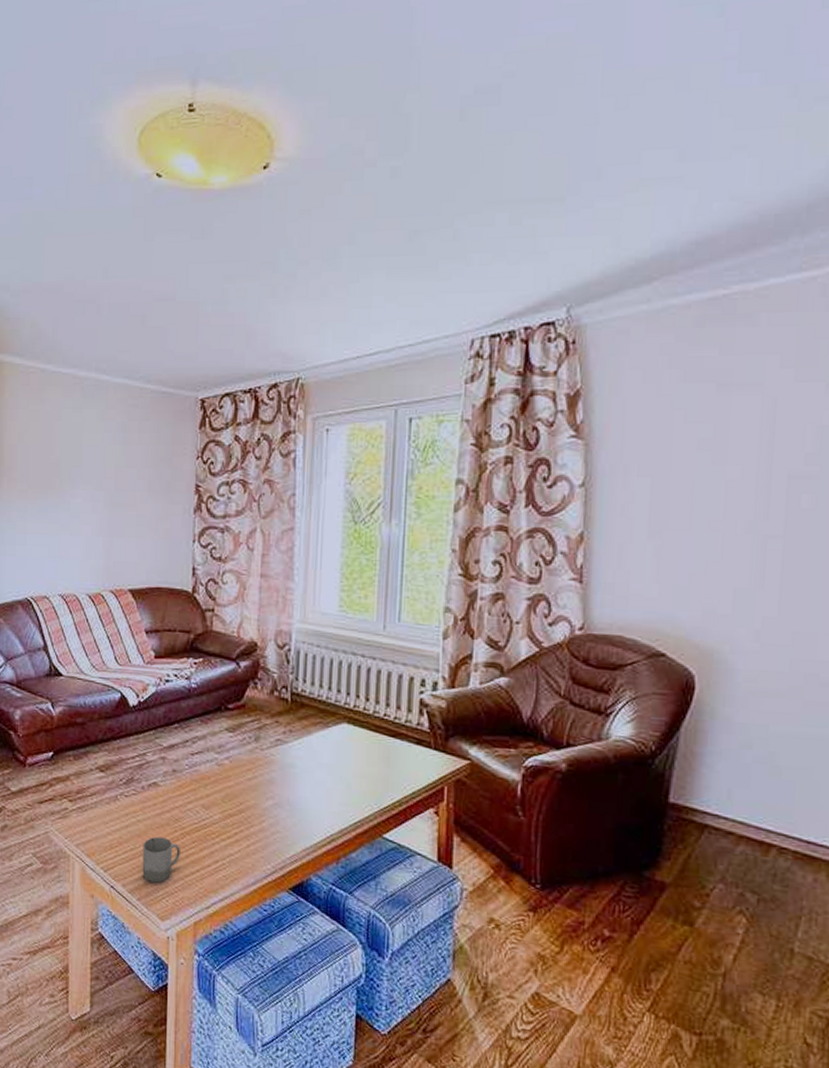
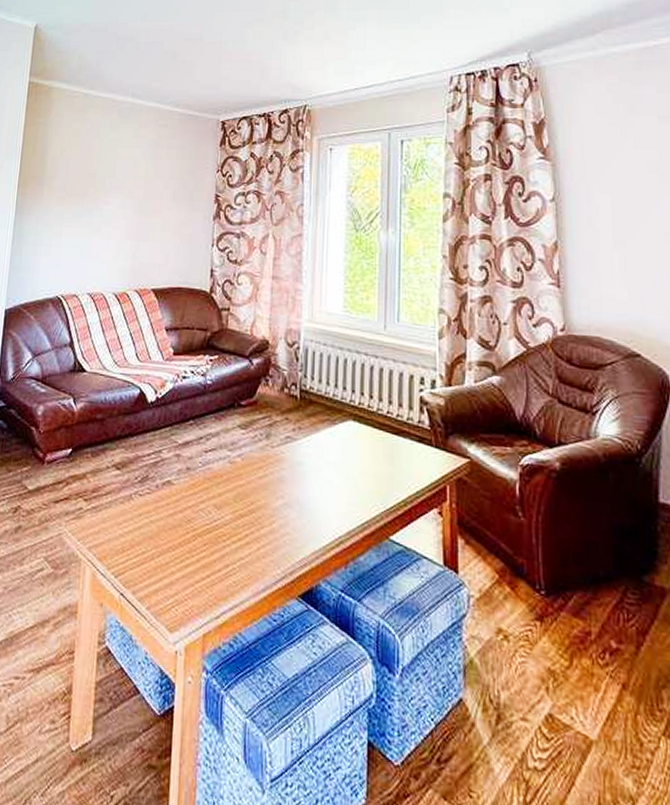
cup: present [142,836,180,883] -> none [153,538,192,590]

